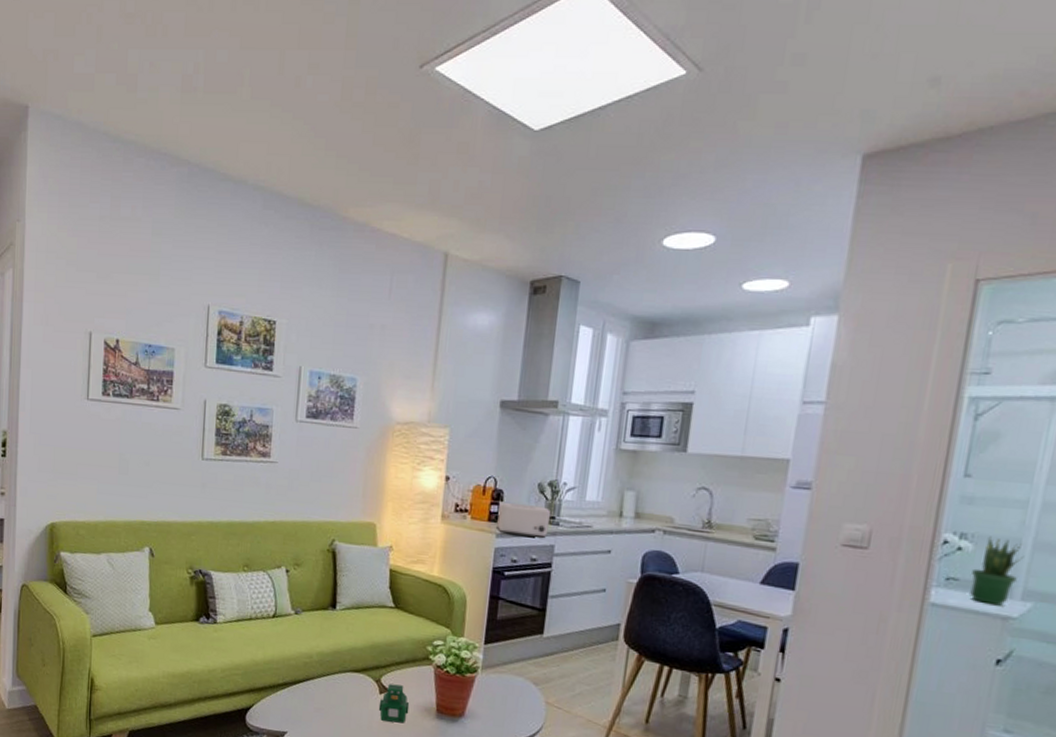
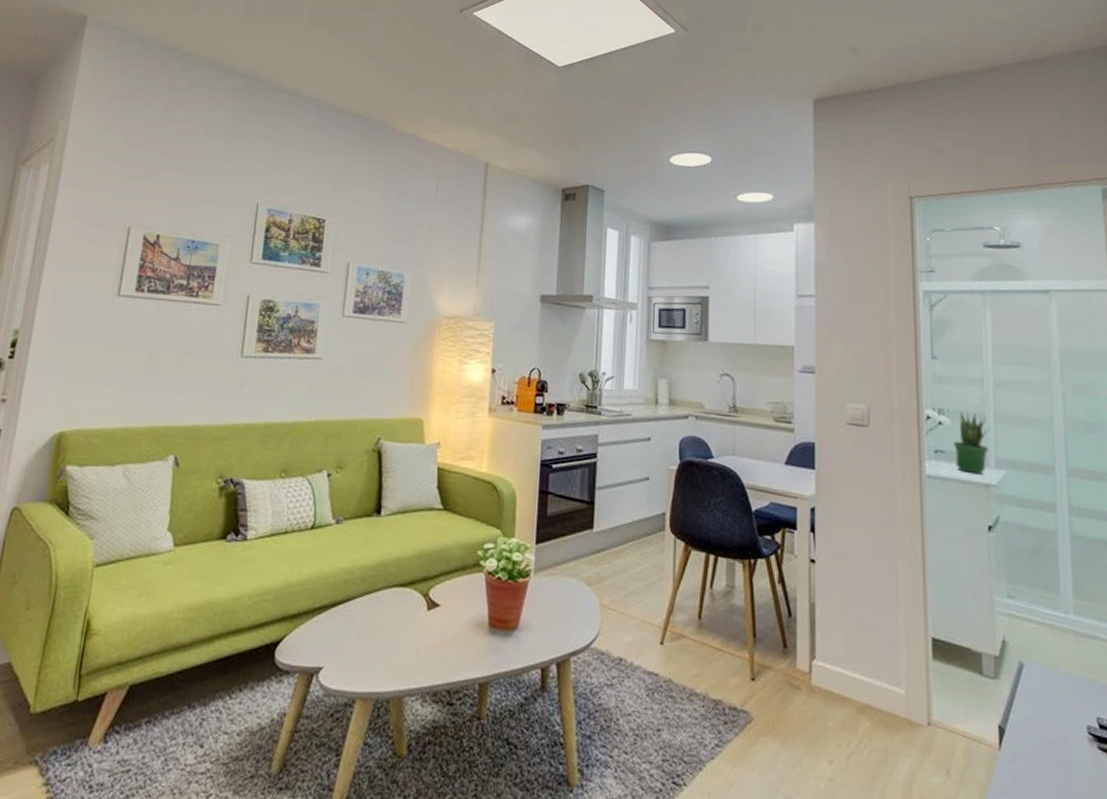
toy: present [378,684,410,724] -> none [426,597,460,644]
toaster: present [496,501,552,539] -> none [542,392,593,429]

